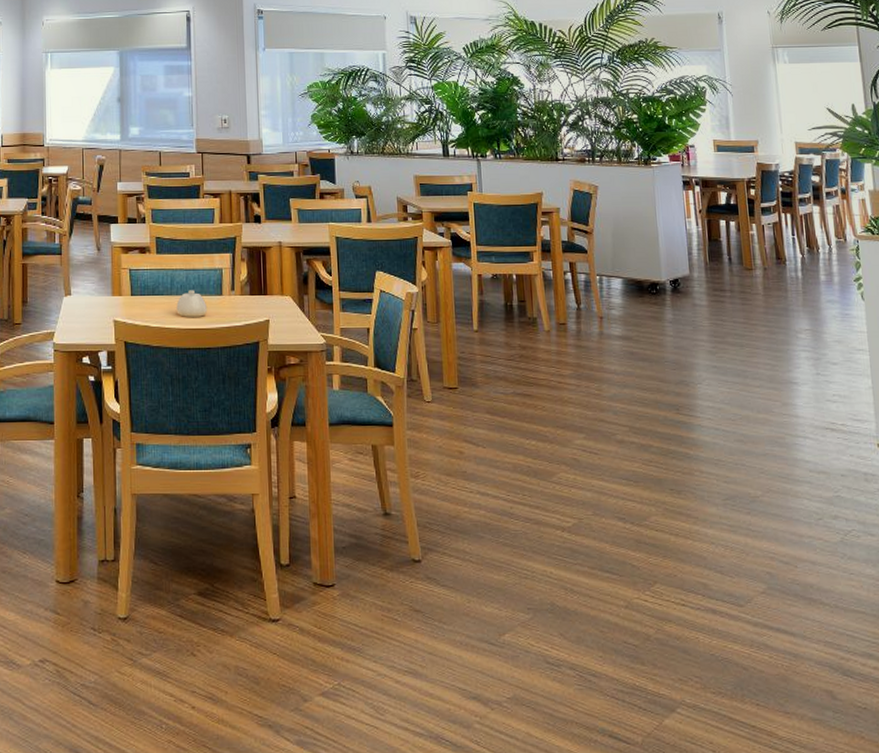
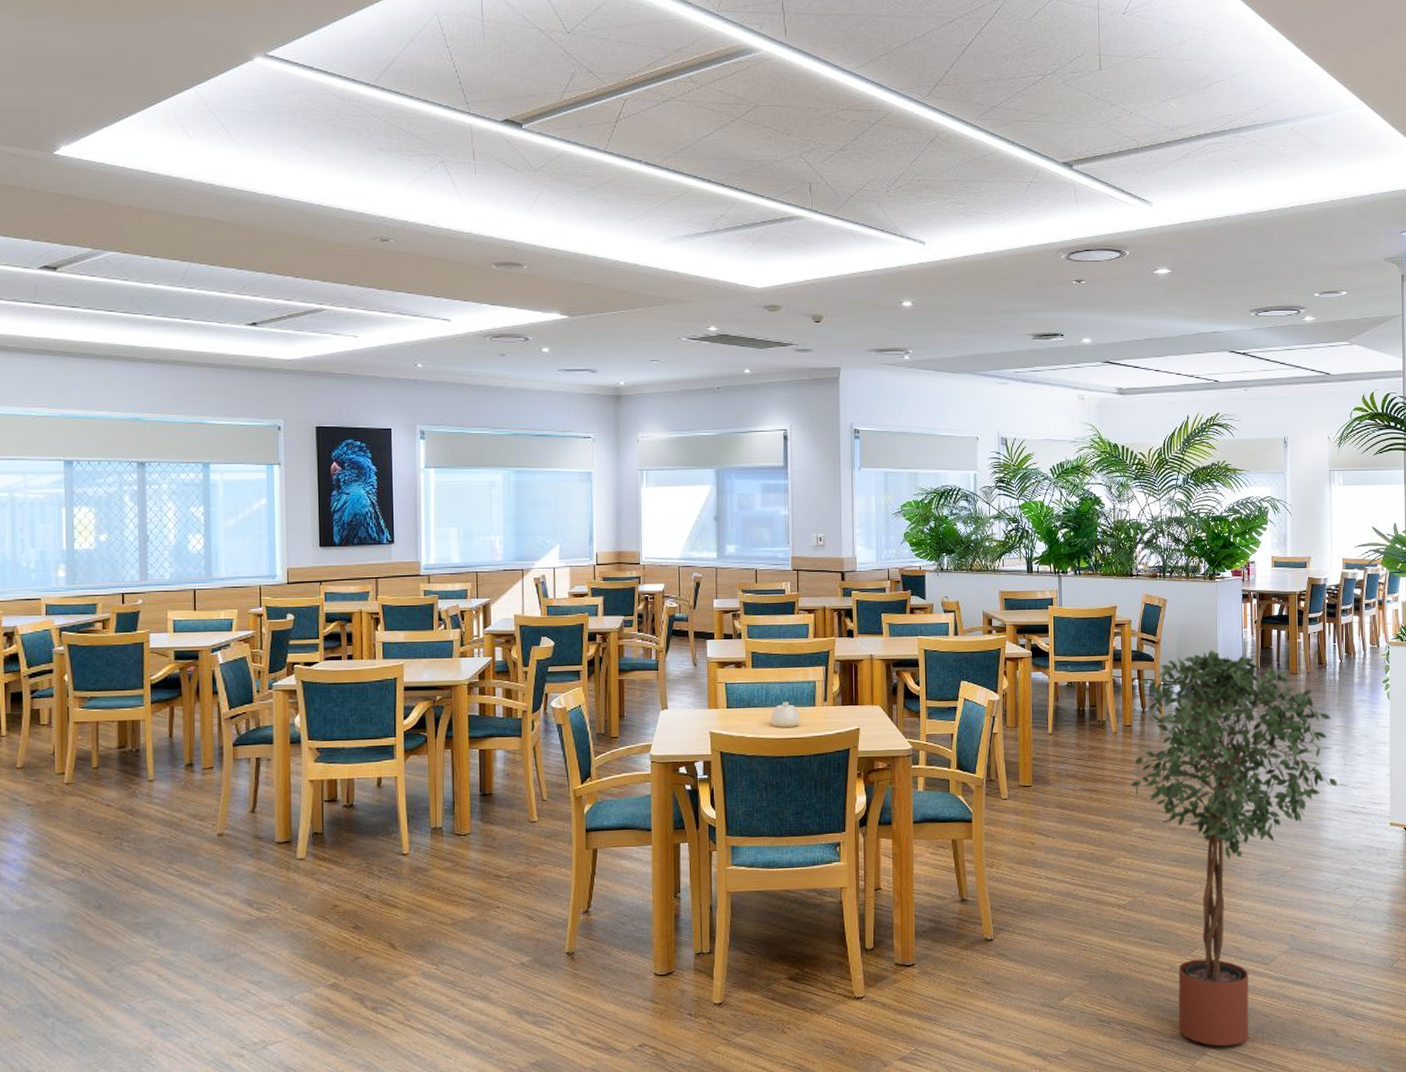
potted tree: none [568,241,823,703] -> present [1130,649,1348,1047]

